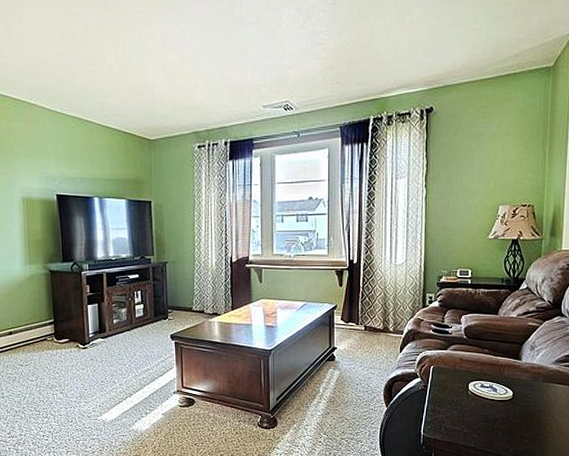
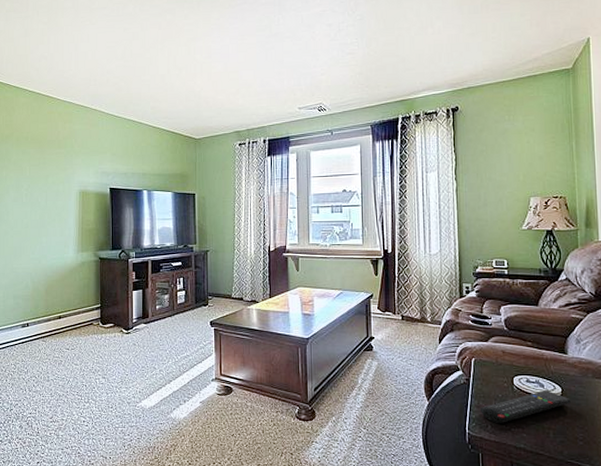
remote control: none [435,393,520,425] -> present [480,389,571,423]

